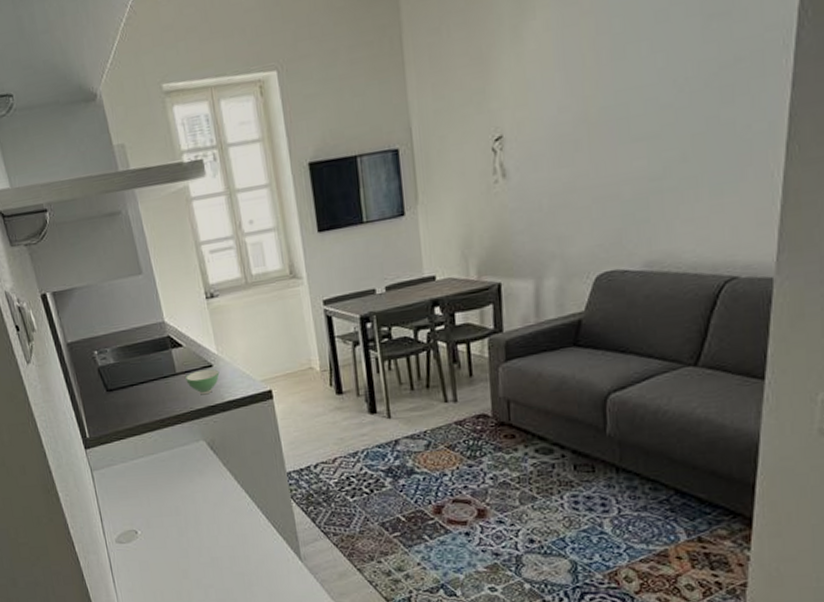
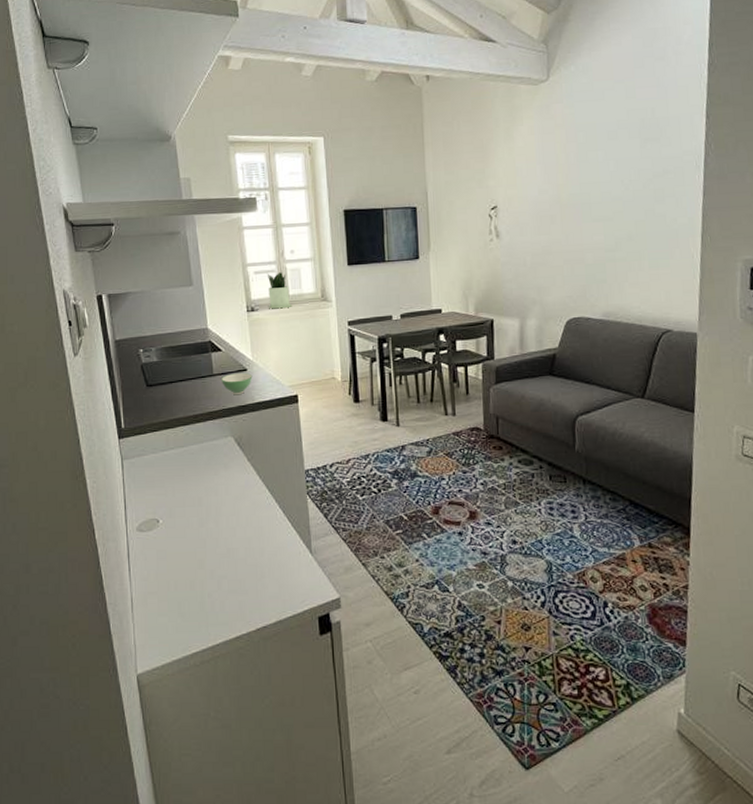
planter: none [224,247,257,294] -> present [267,271,293,309]

